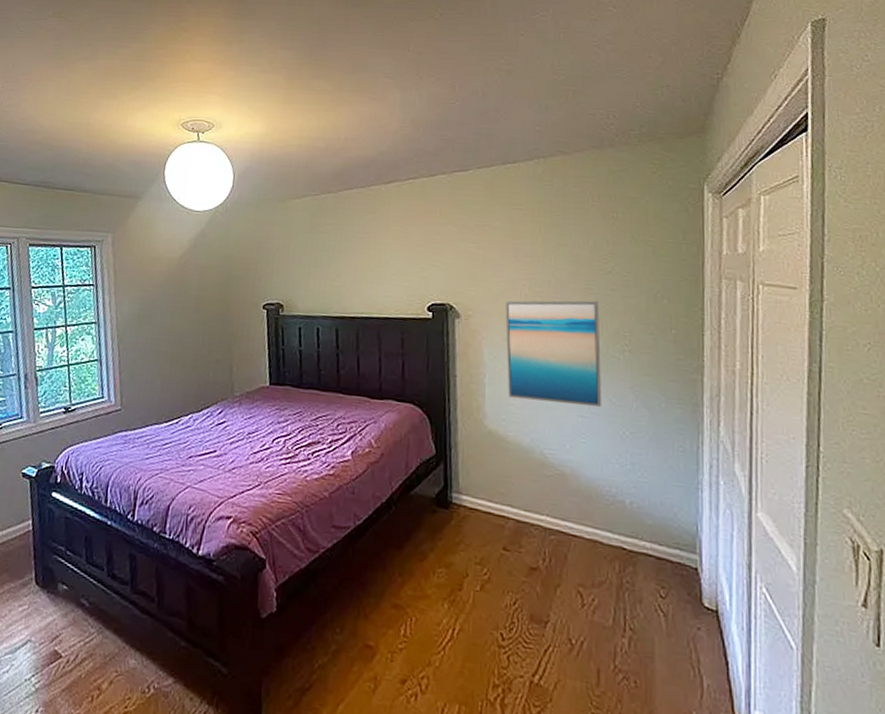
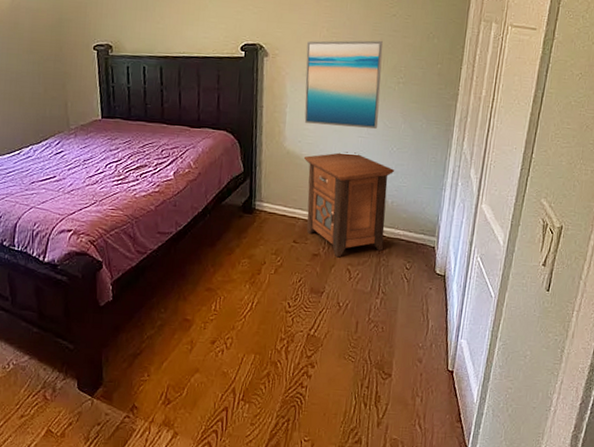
nightstand: none [509,434,631,575] -> present [303,152,395,258]

